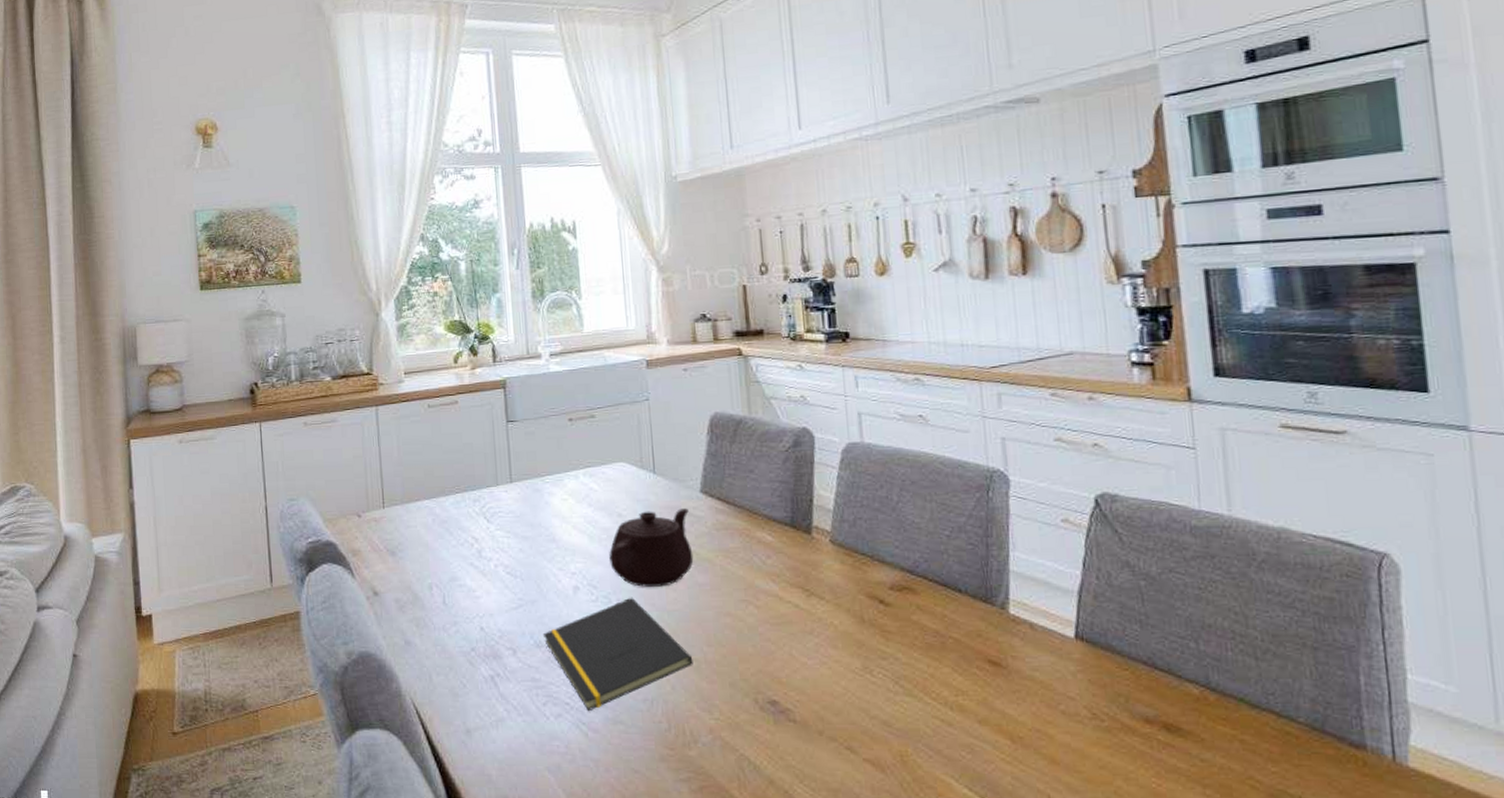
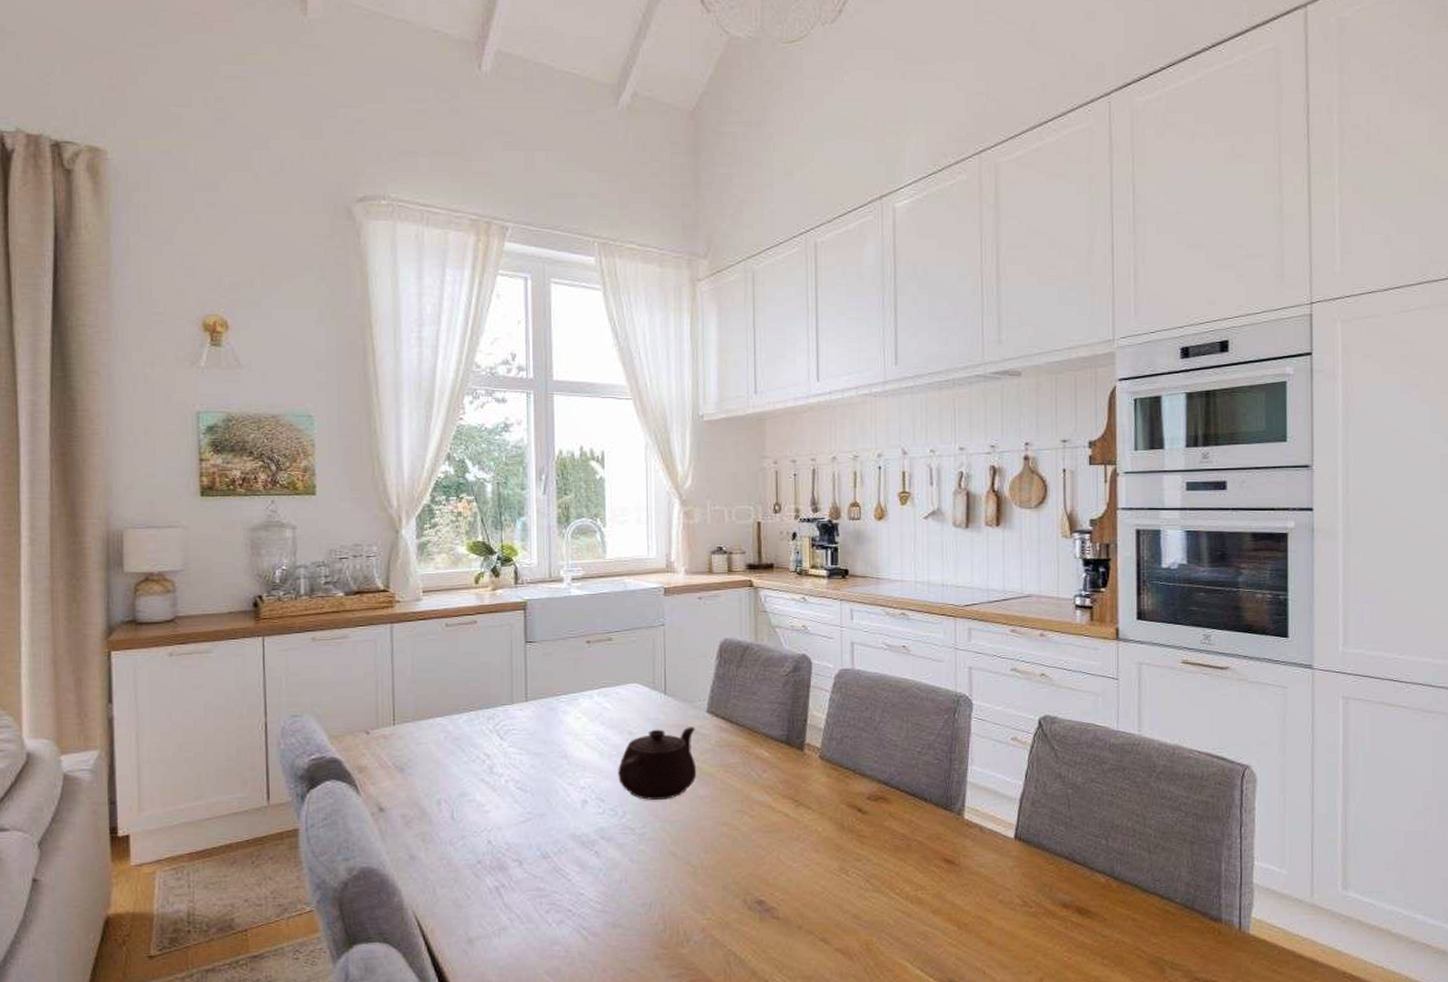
notepad: present [542,597,693,712] -> none [549,809,690,917]

